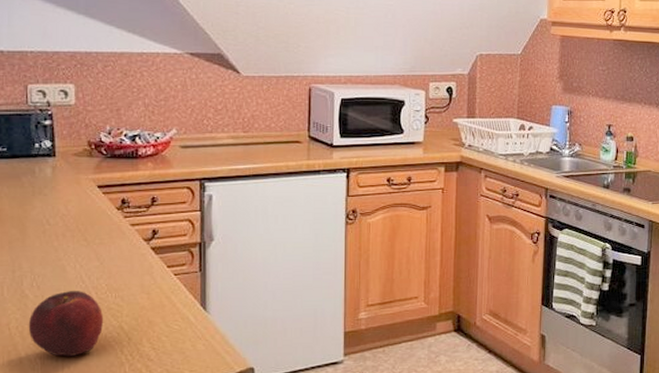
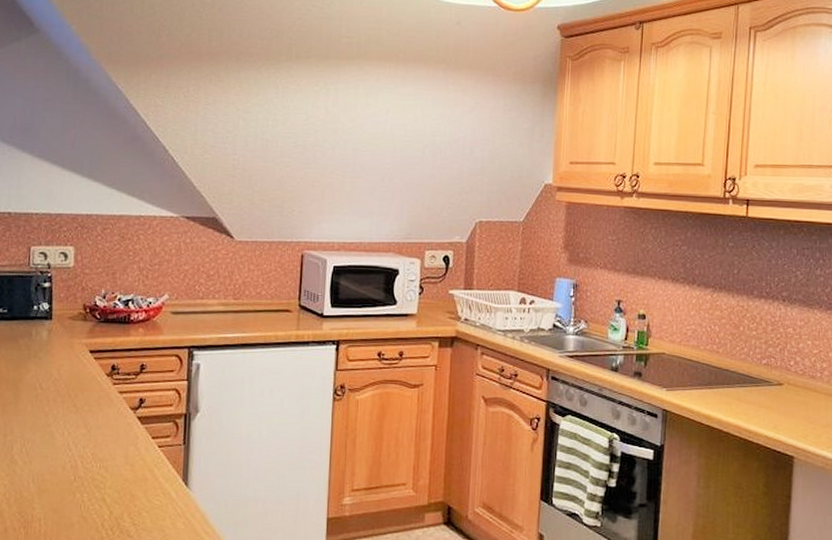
fruit: present [28,291,104,356] -> none [15,459,88,527]

